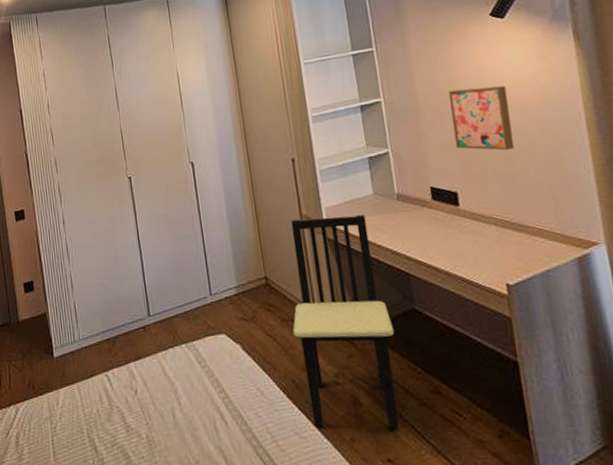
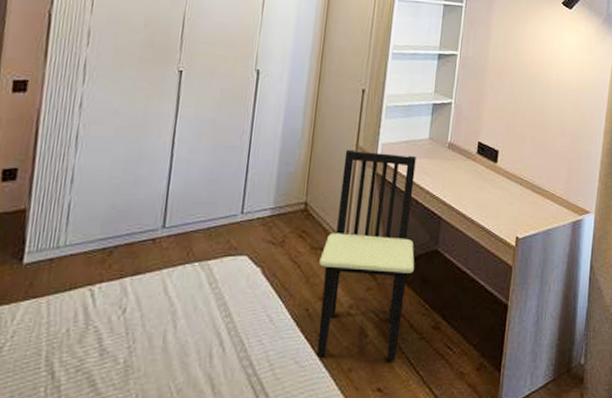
wall art: present [448,85,515,151] -> none [508,59,558,122]

